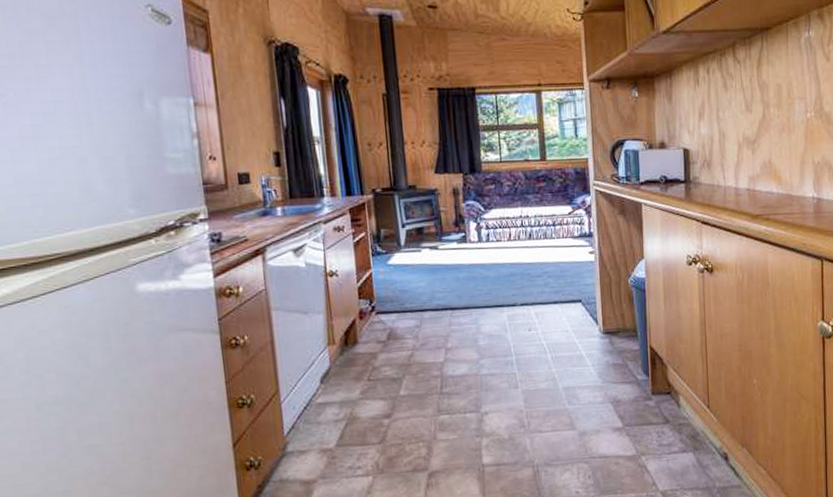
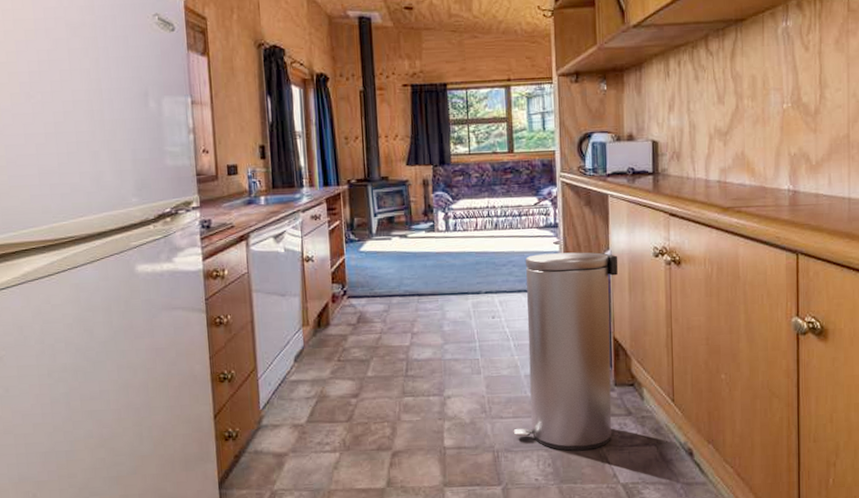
pedal bin: none [552,261,653,462] -> present [513,252,619,451]

